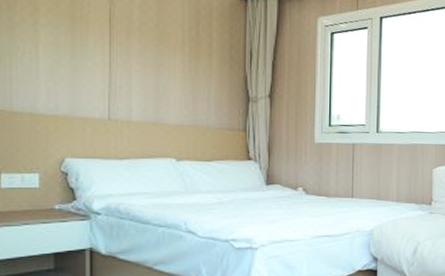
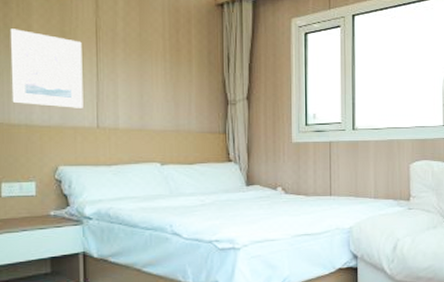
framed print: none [14,10,94,99] -> present [9,28,84,108]

